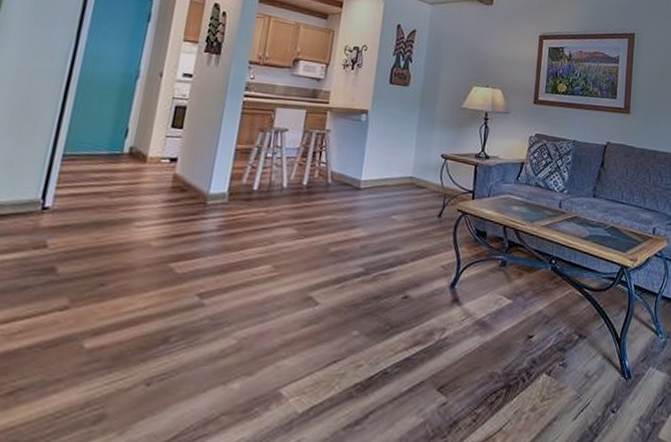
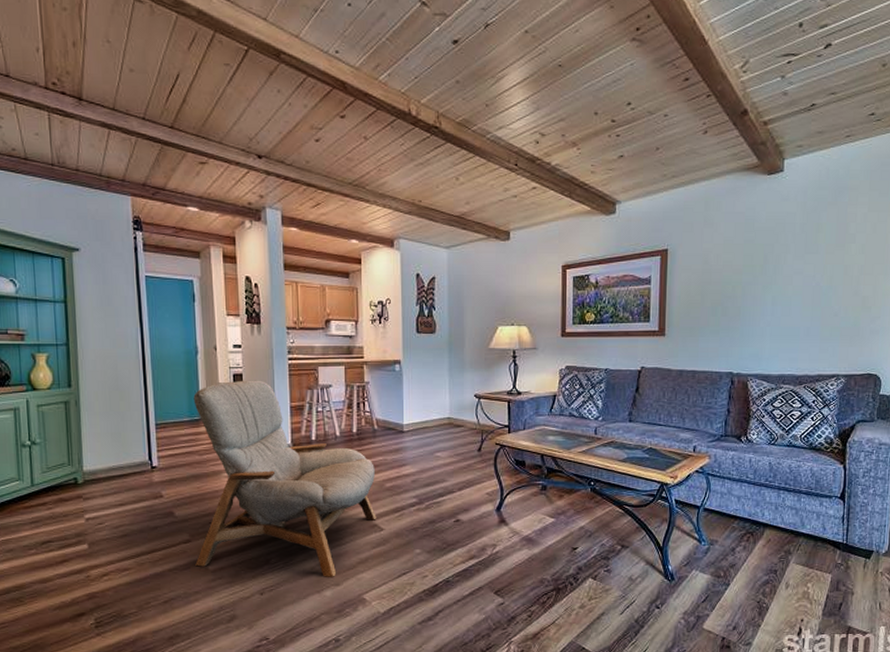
armchair: none [66,113,322,364] -> present [193,380,377,577]

